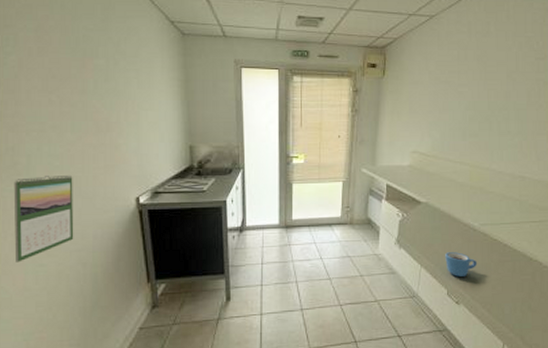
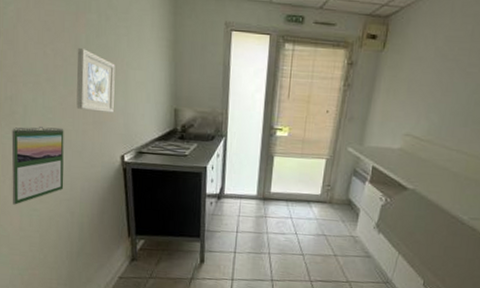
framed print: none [85,92,126,155] -> present [76,47,115,113]
mug: present [445,252,478,277] -> none [426,243,461,269]

